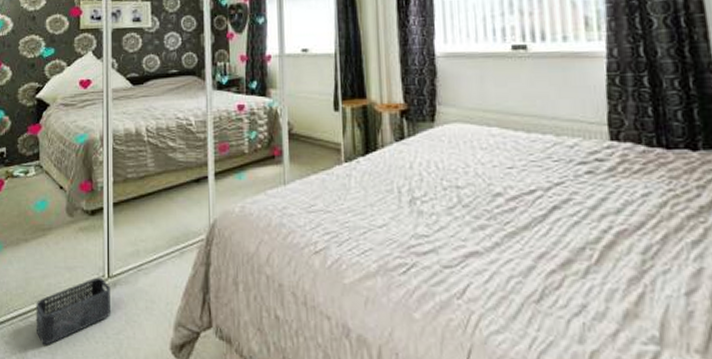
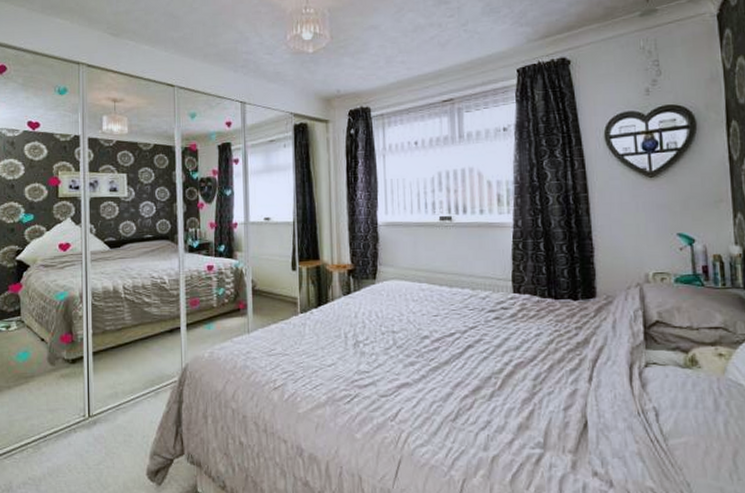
storage bin: present [35,277,110,345] -> none [20,417,91,478]

